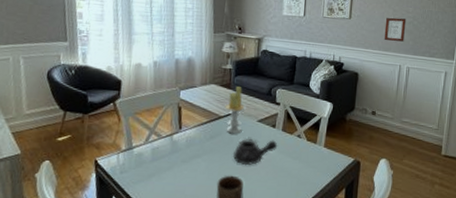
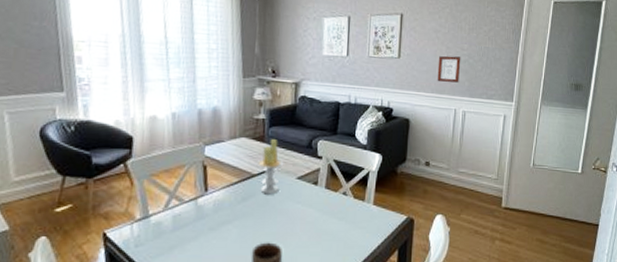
teapot: present [232,139,278,166] -> none [268,199,321,230]

